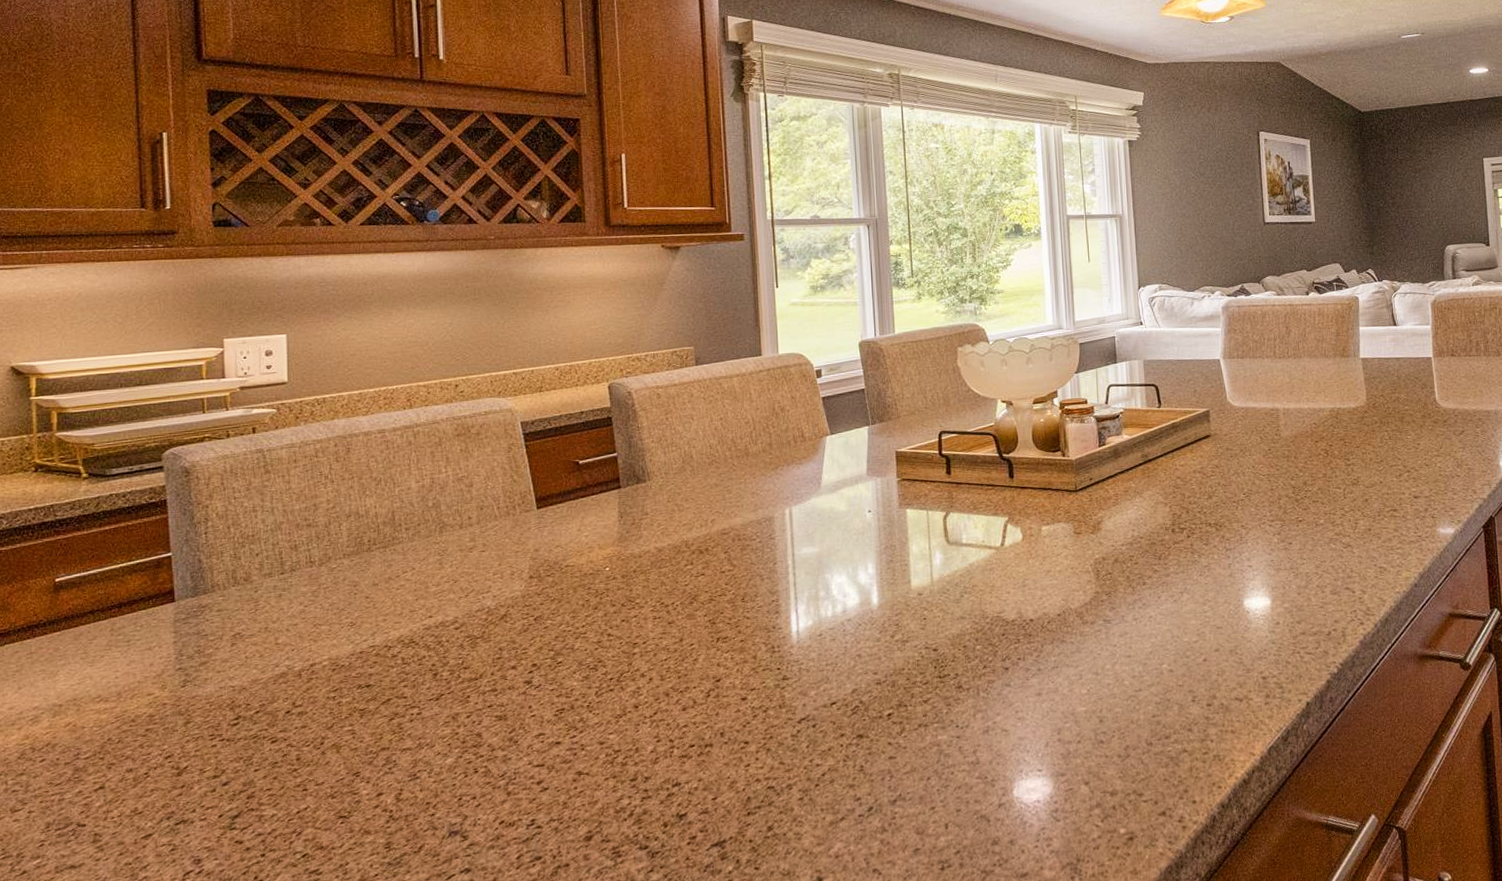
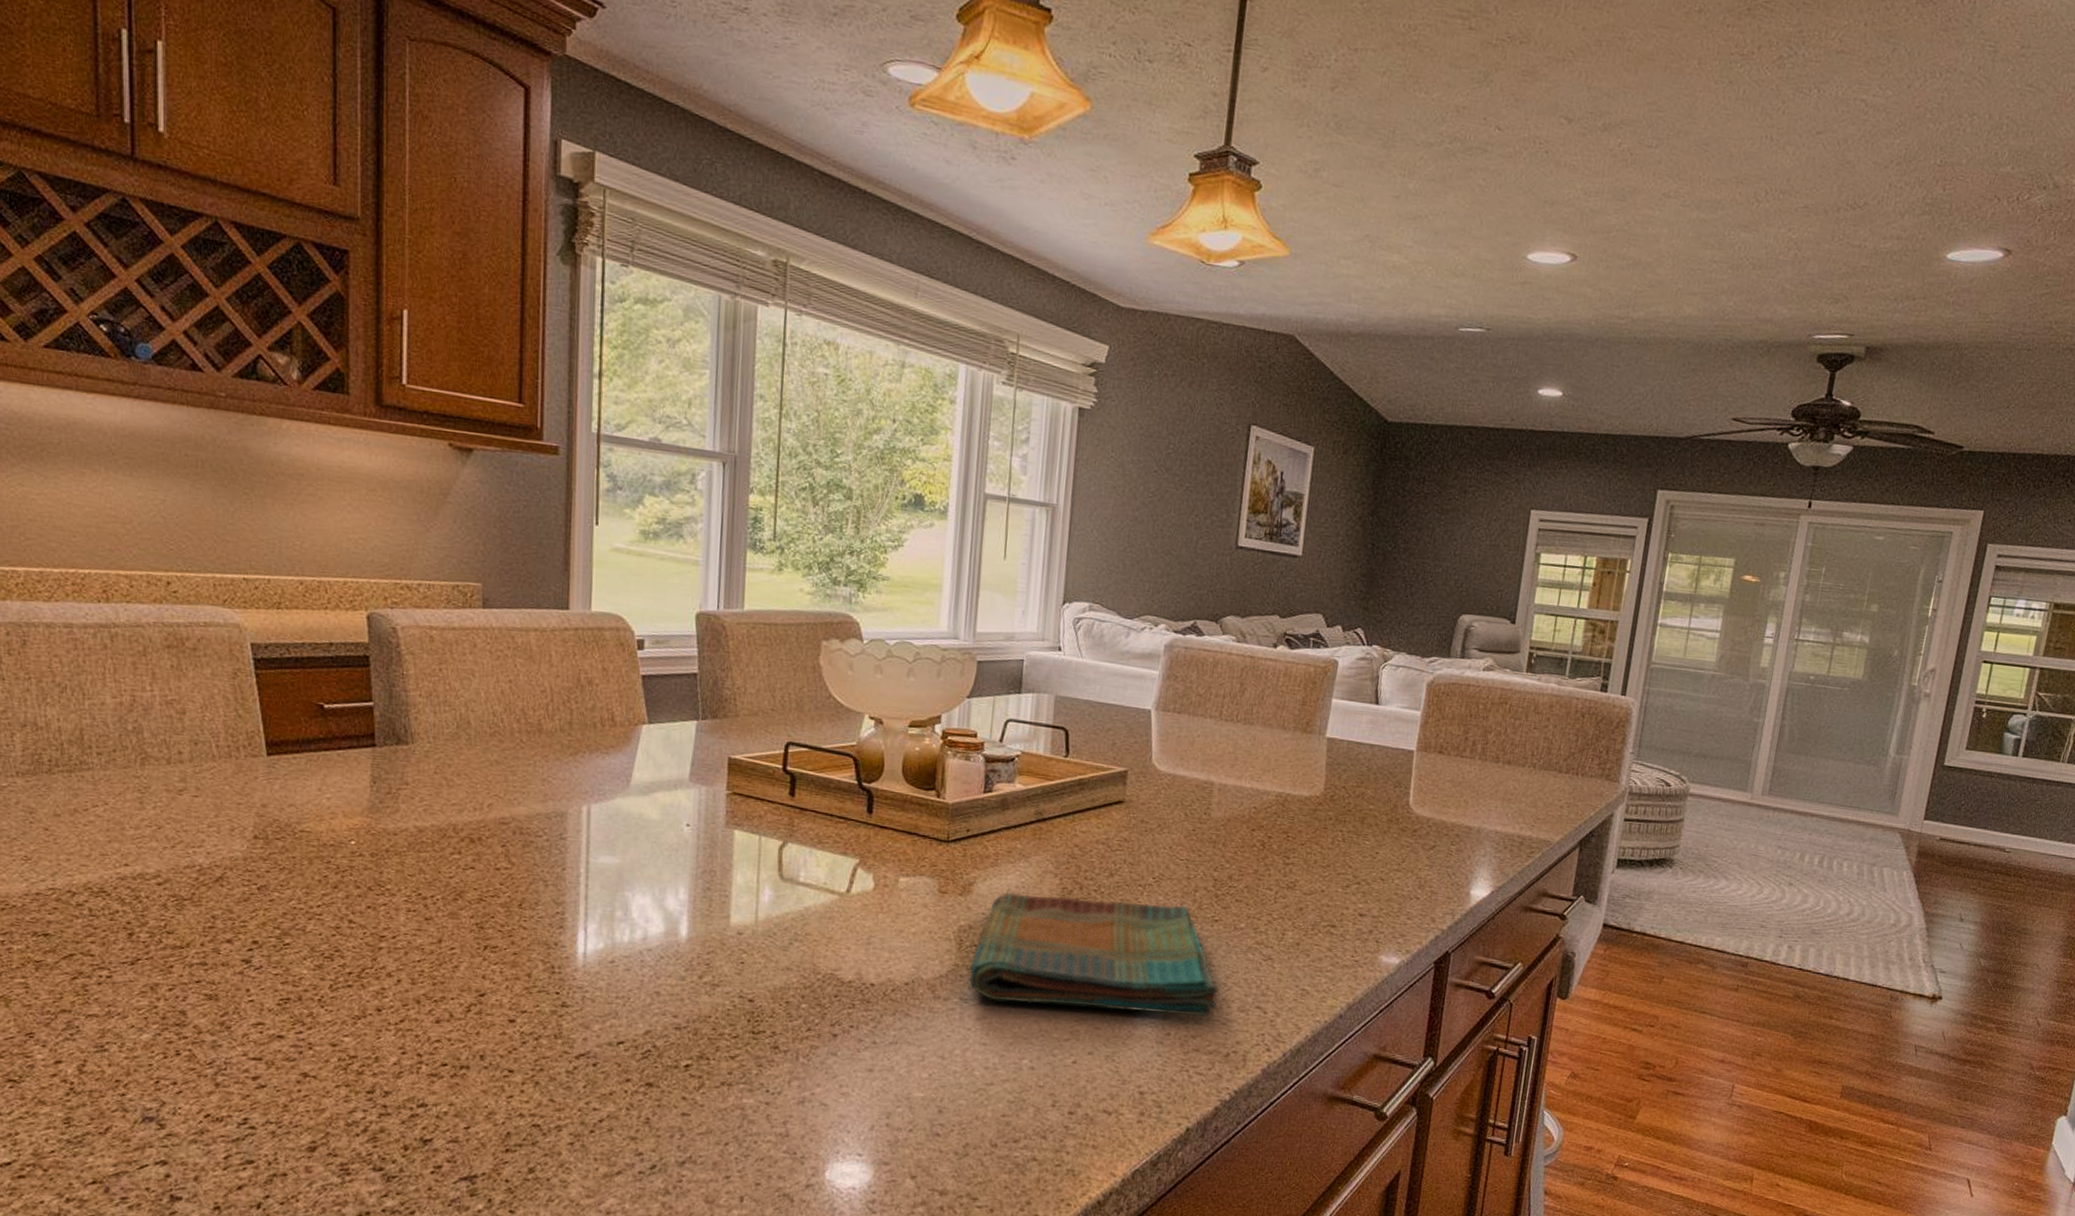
dish towel: none [1108,513,1314,618] -> present [969,891,1219,1019]

